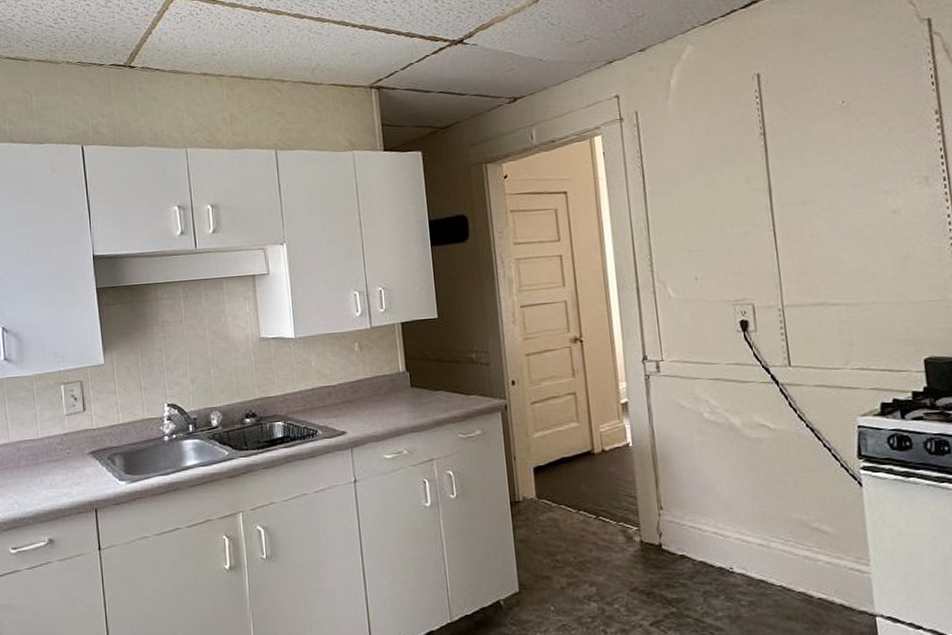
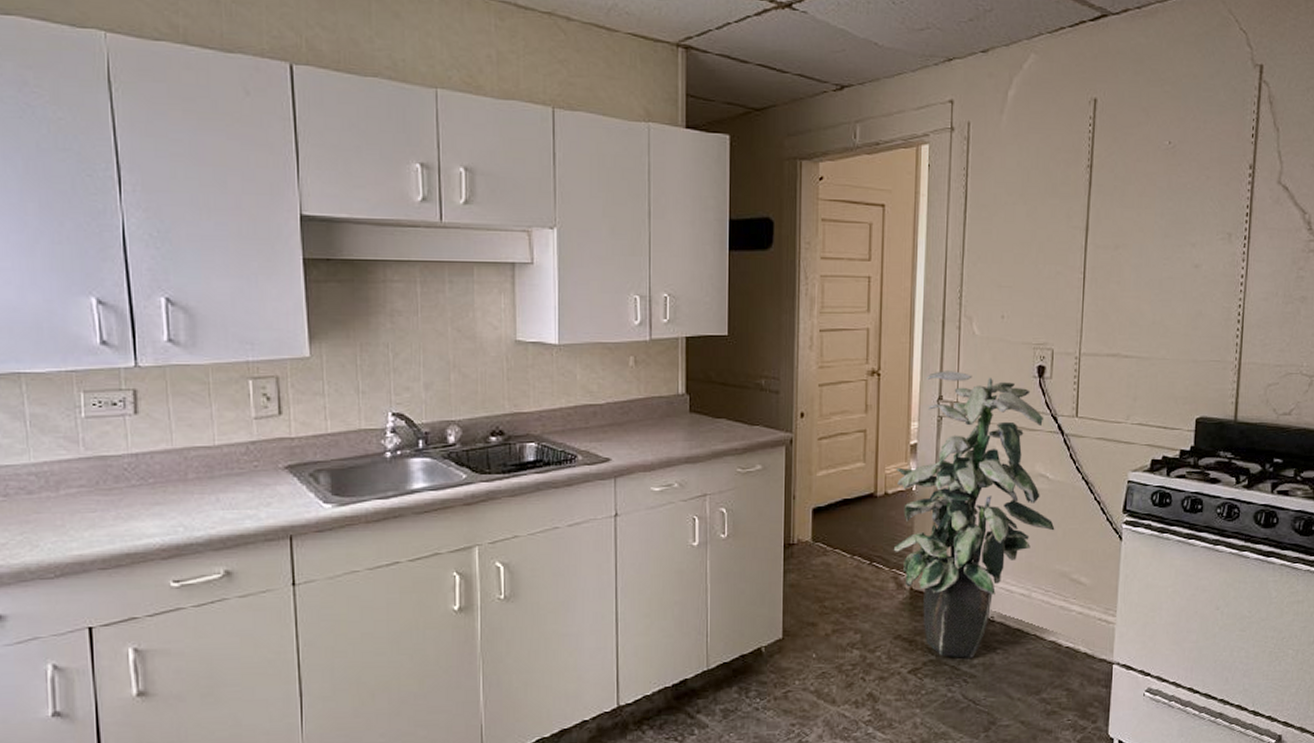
indoor plant: none [610,332,785,610] -> present [894,371,1055,658]

